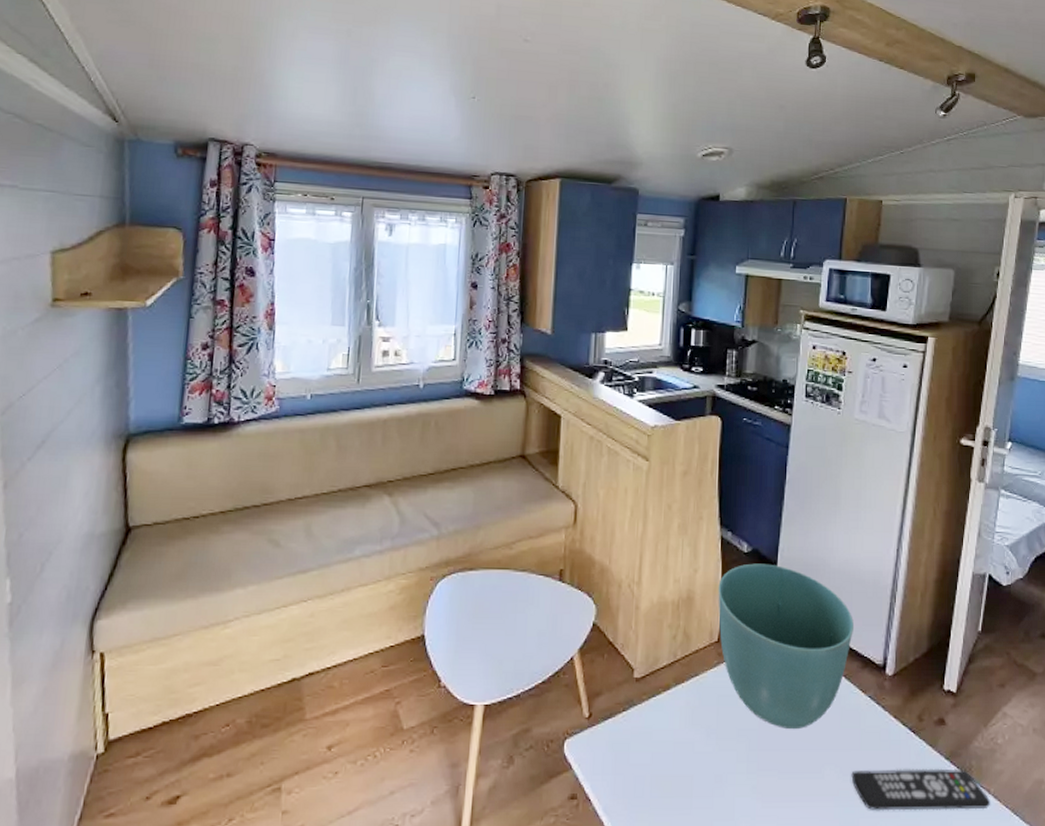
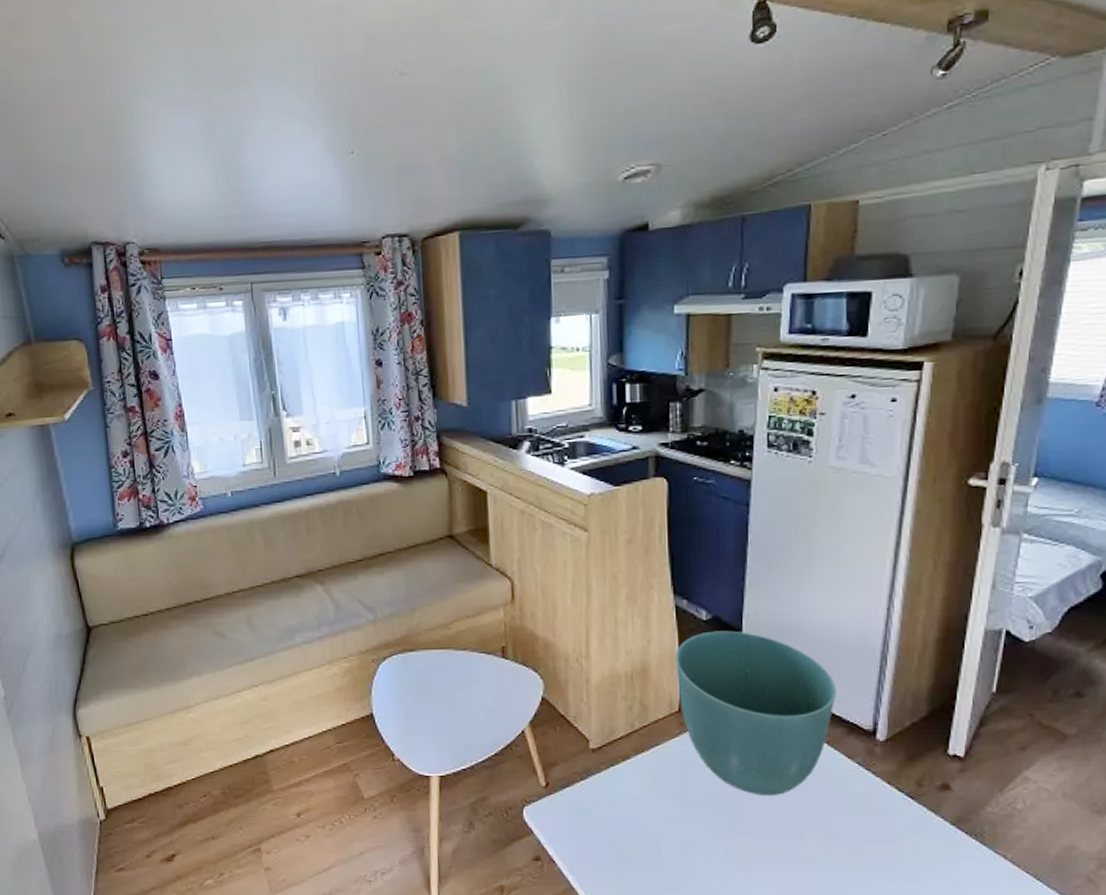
remote control: present [851,768,991,811] -> none [838,834,1008,875]

